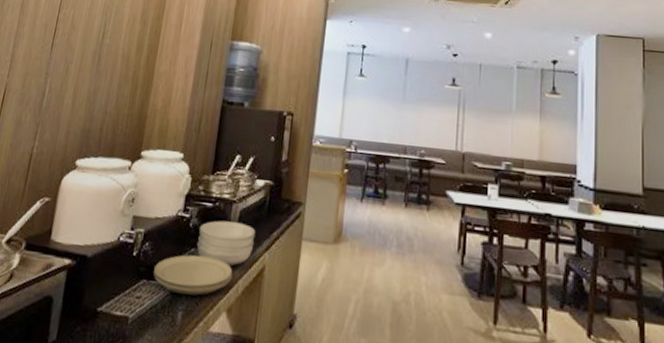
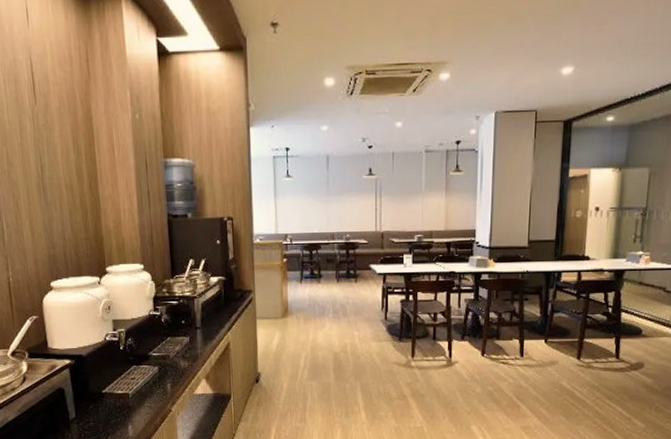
plate: present [153,254,233,296] -> none [140,341,205,372]
bowl: present [196,220,256,267] -> none [170,313,218,347]

